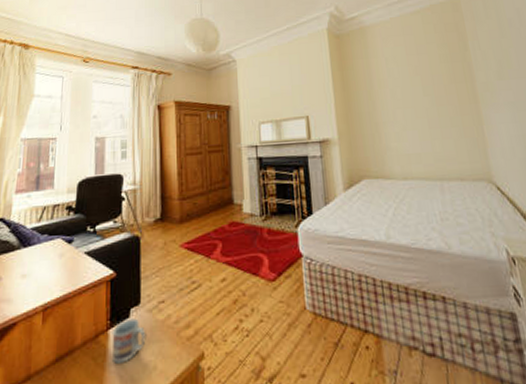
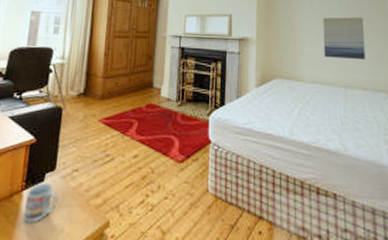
wall art: none [407,102,459,150] -> present [323,17,365,60]

